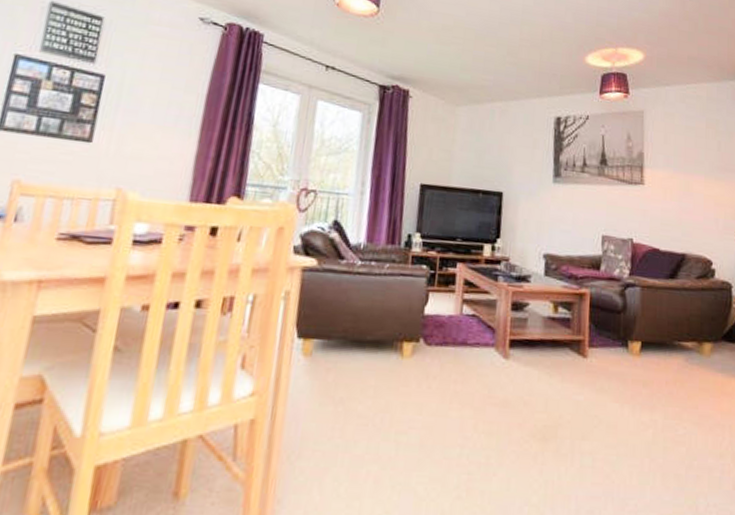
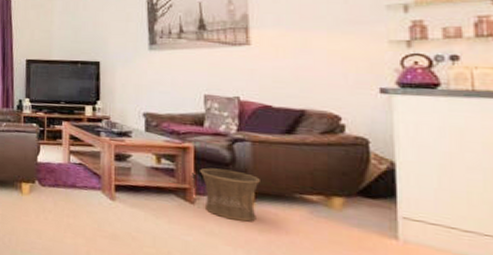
basket: none [594,316,646,374] -> present [200,167,260,222]

